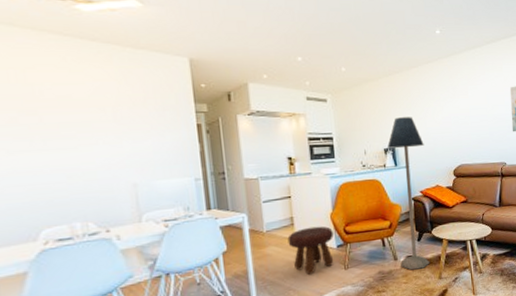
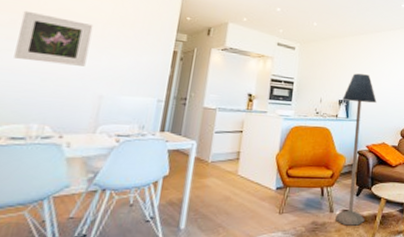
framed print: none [20,105,108,159] -> present [14,10,94,66]
footstool: present [287,226,334,275] -> none [229,164,276,213]

